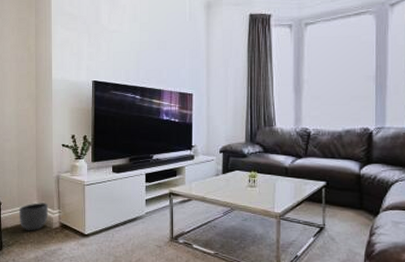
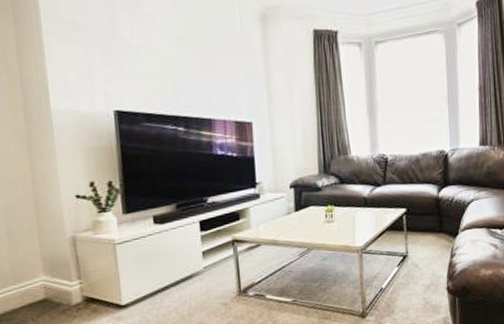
planter: present [18,202,49,231] -> none [14,273,64,315]

